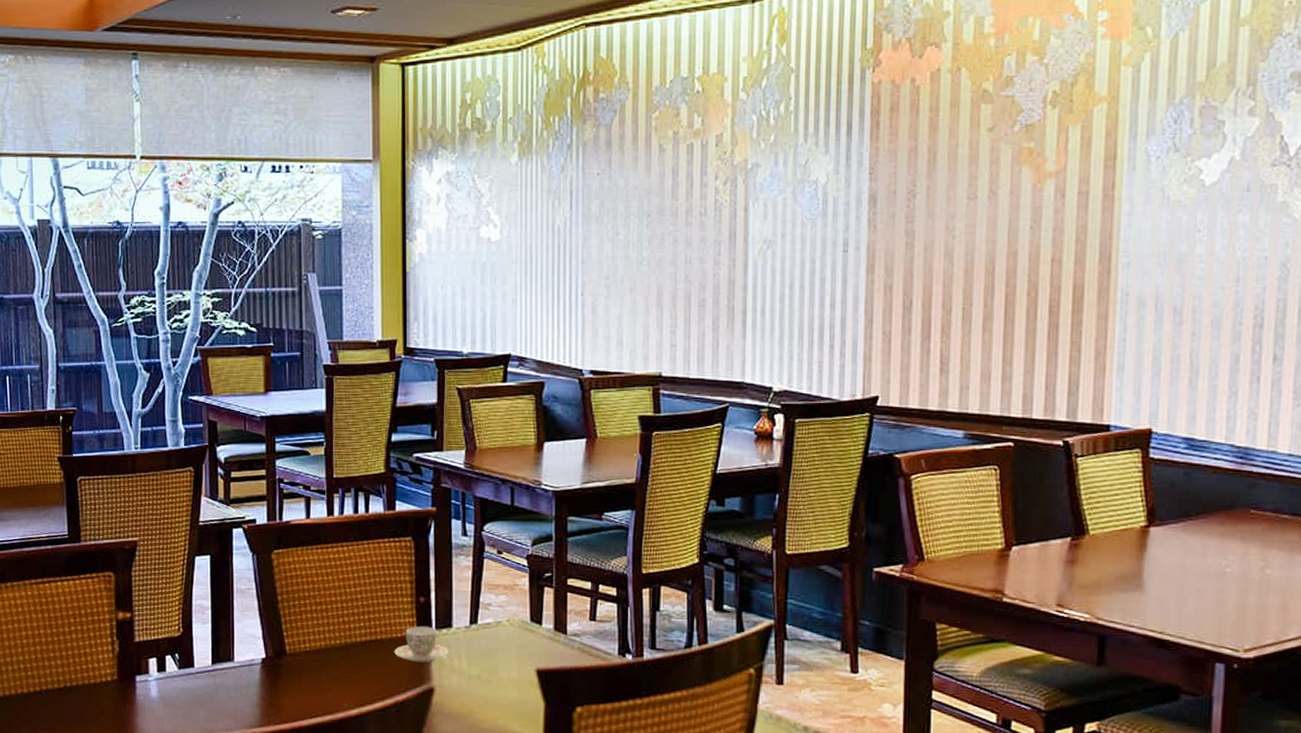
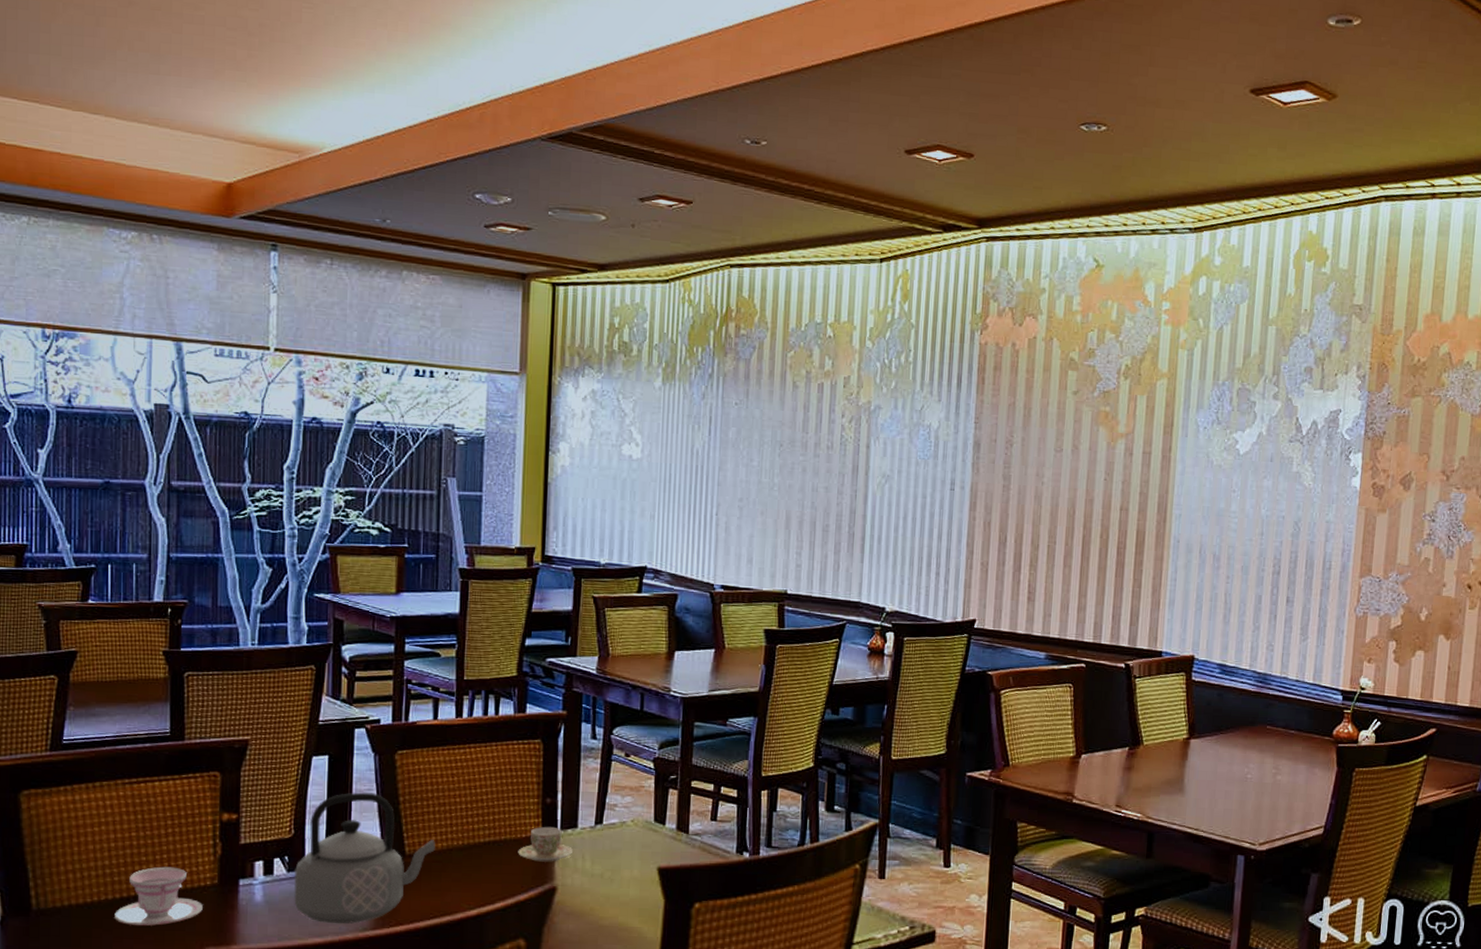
teacup: none [30,662,105,718] -> present [114,866,203,926]
teapot: none [185,591,314,721] -> present [294,792,435,924]

